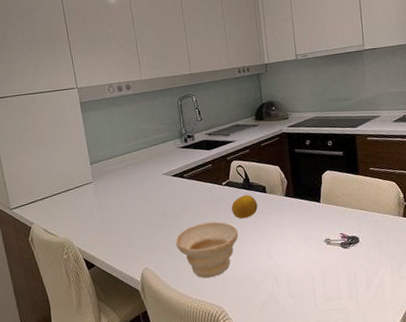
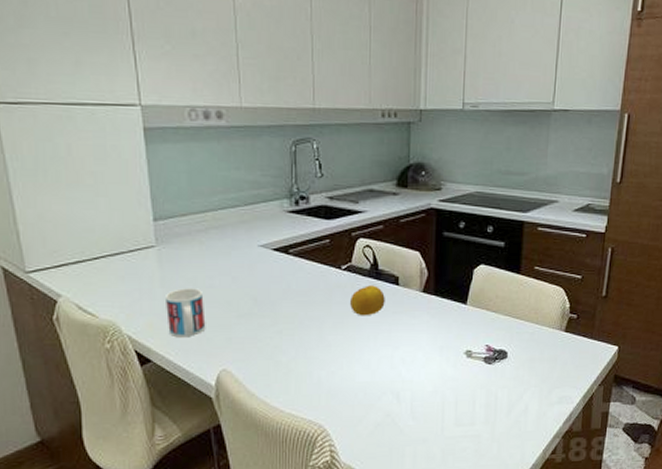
mug: none [102,209,131,247] -> present [166,288,206,338]
bowl: present [175,221,239,279] -> none [268,317,356,389]

